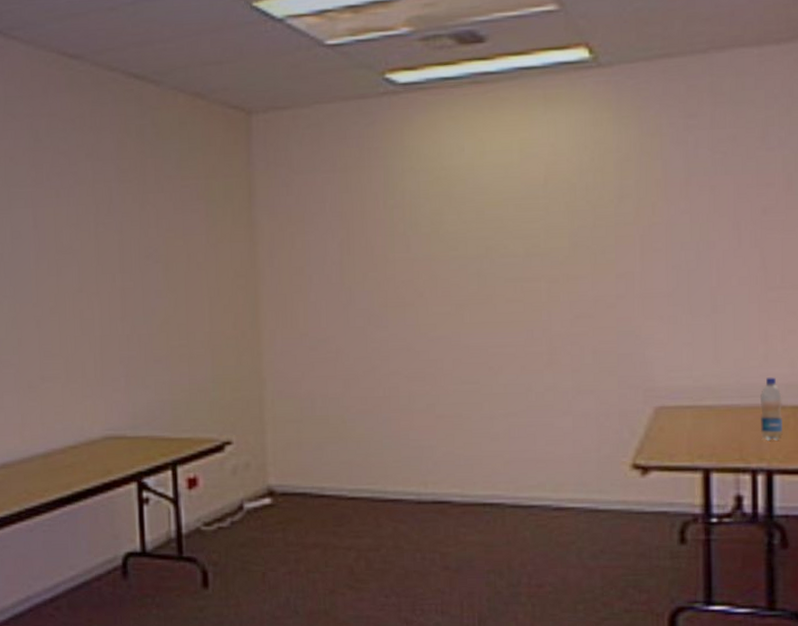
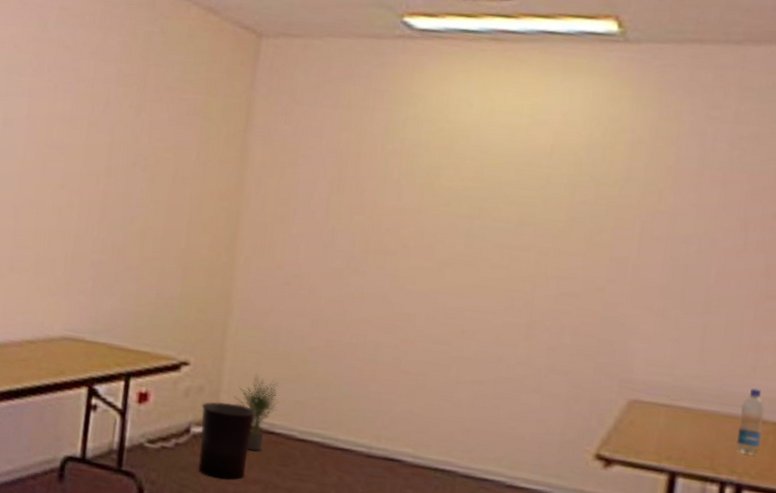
waste bin: none [250,474,305,549] -> present [198,401,257,480]
potted plant: none [280,441,325,517] -> present [234,373,280,452]

